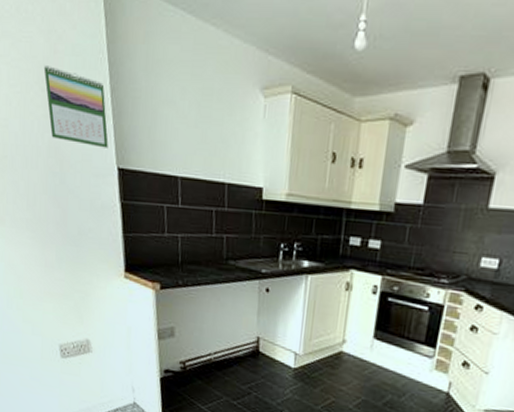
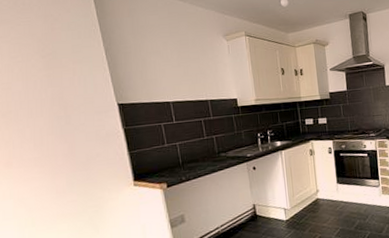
calendar: present [43,66,109,148] -> none [43,39,107,92]

